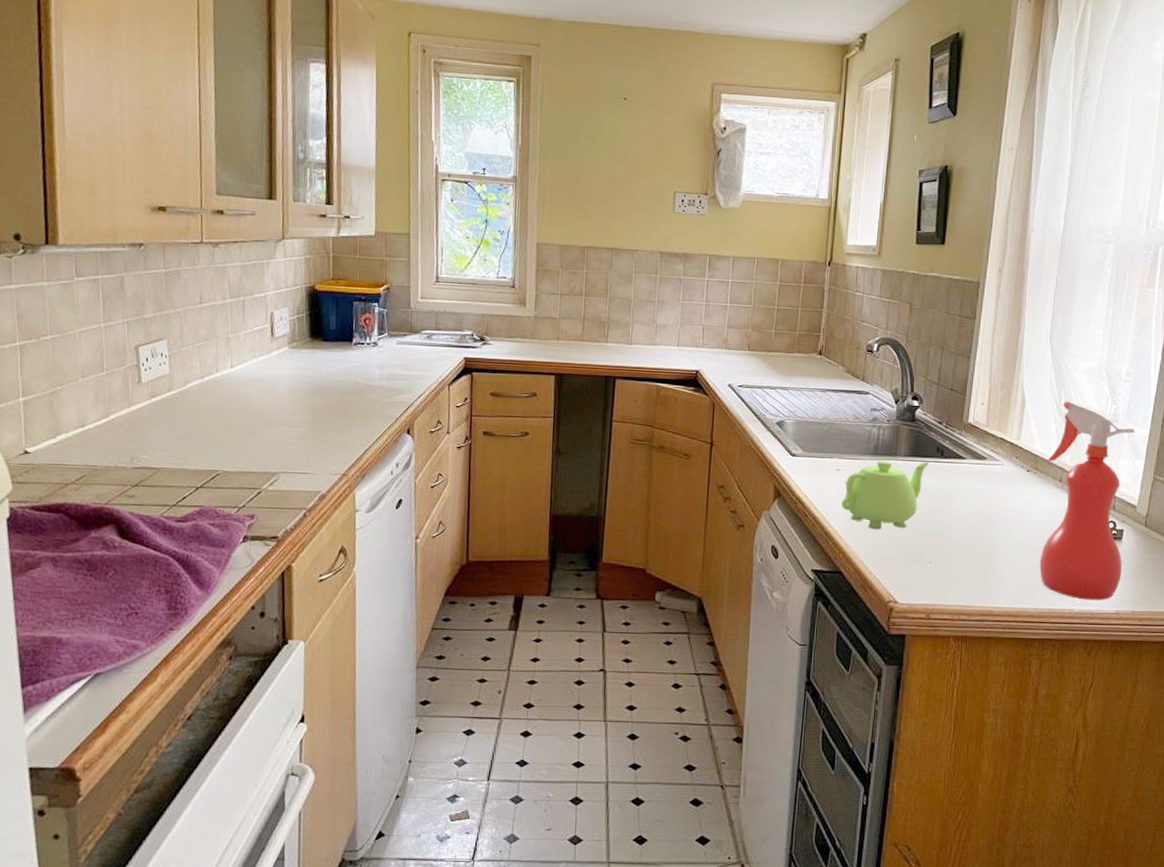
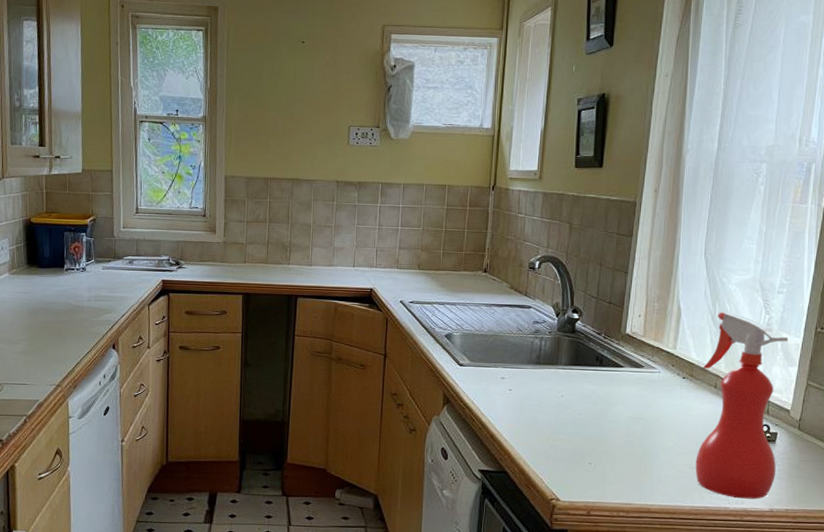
teapot: present [841,460,930,530] -> none [506,369,589,433]

